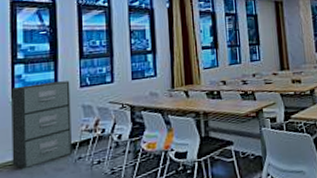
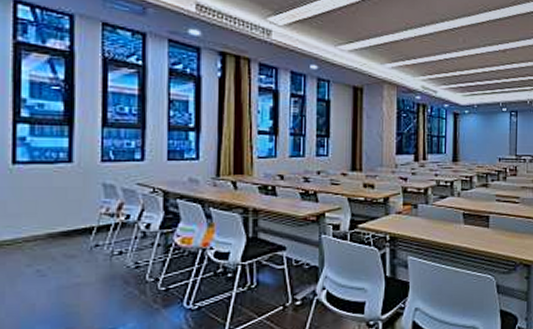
filing cabinet: present [10,80,72,170] -> none [10,151,89,252]

